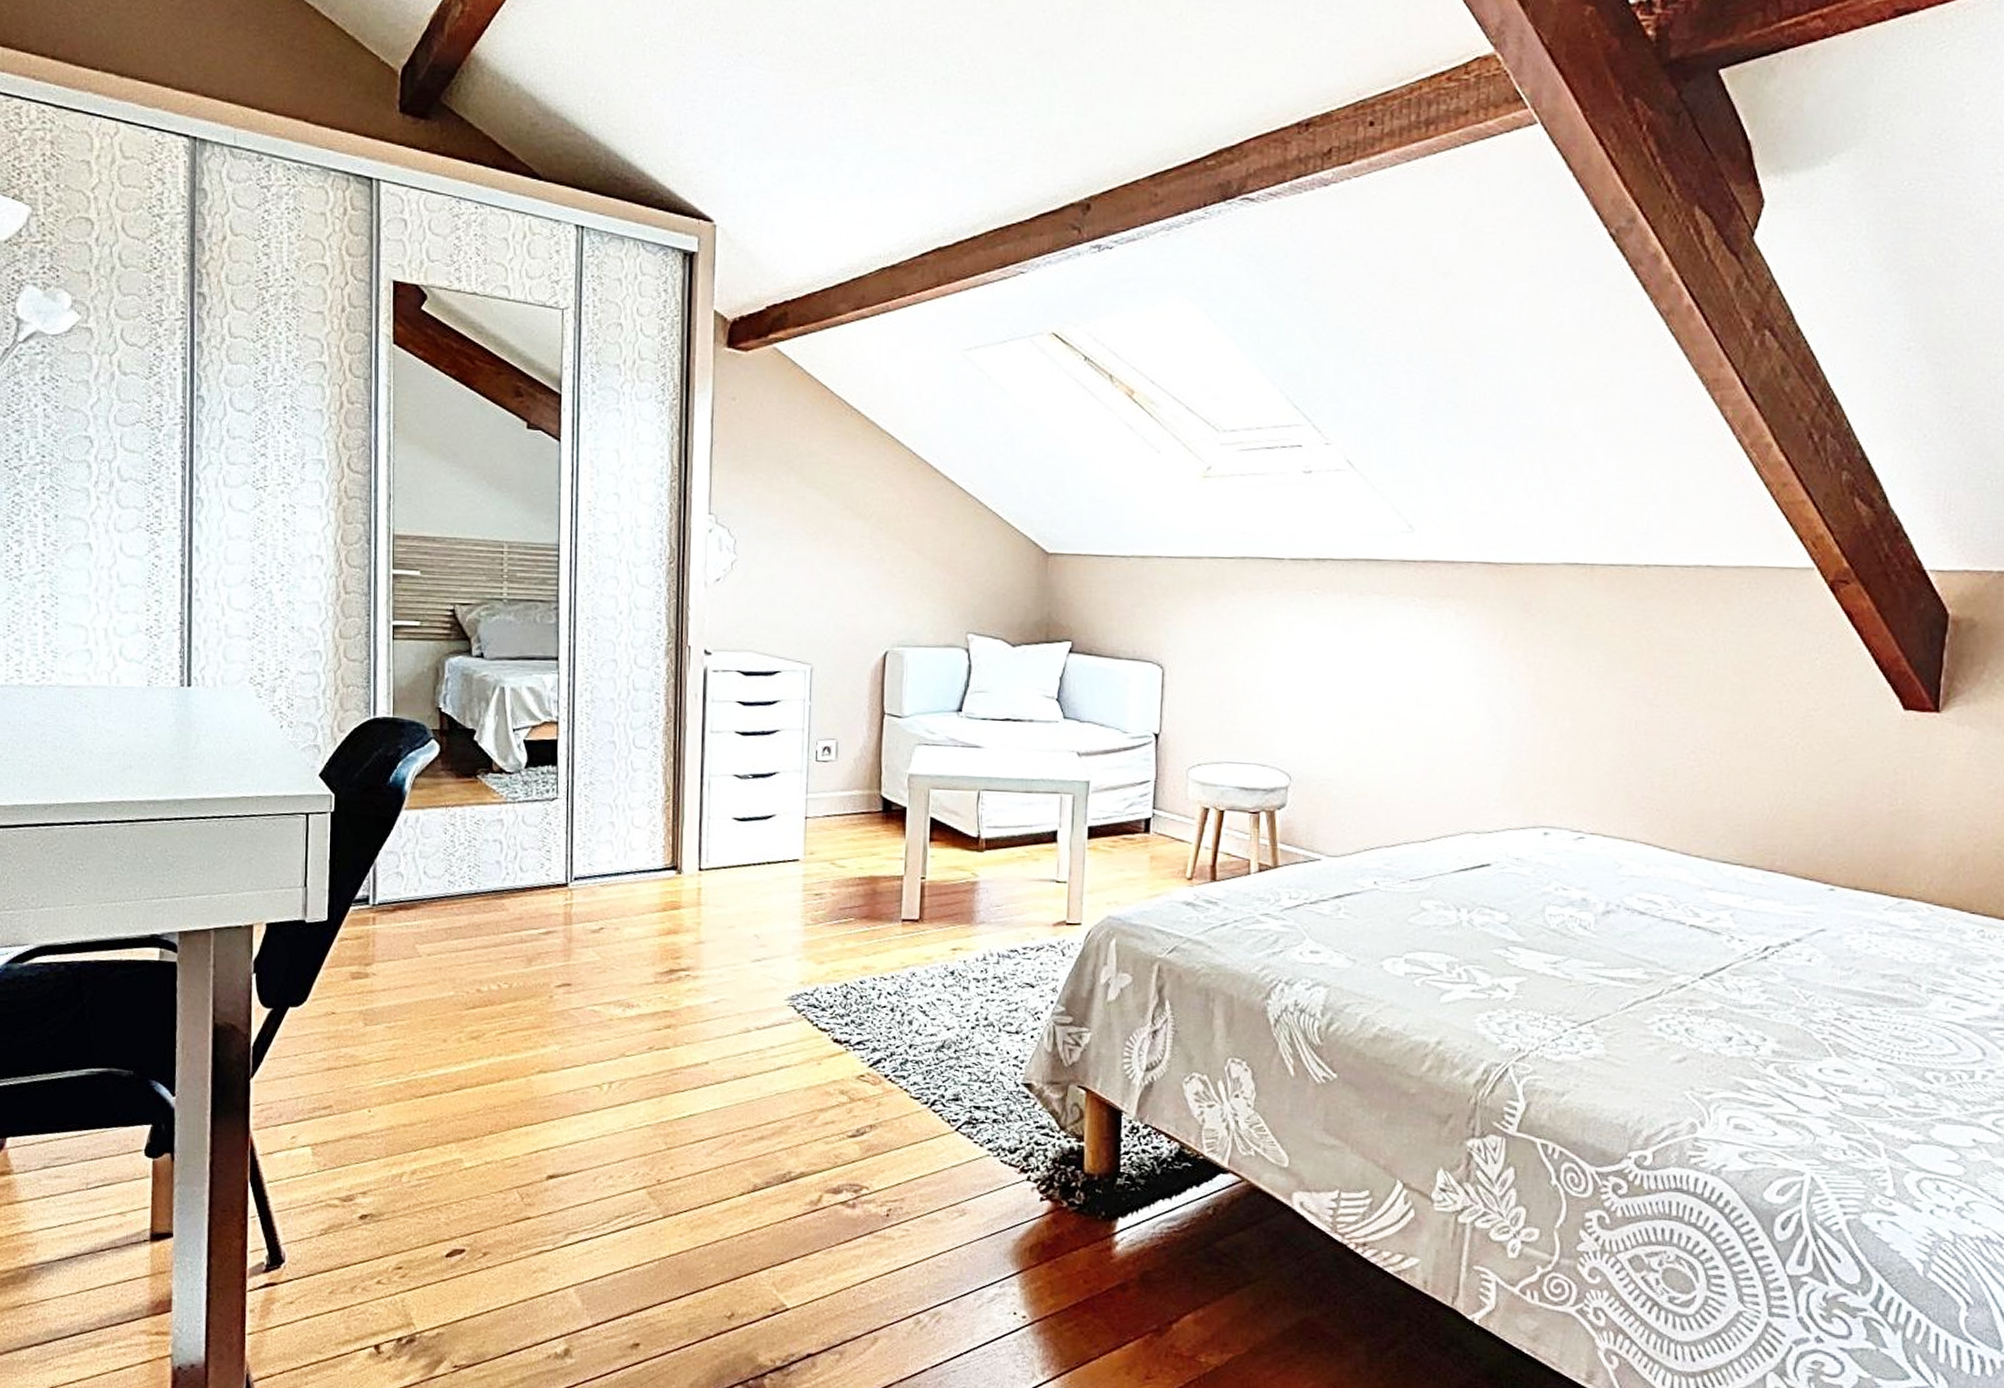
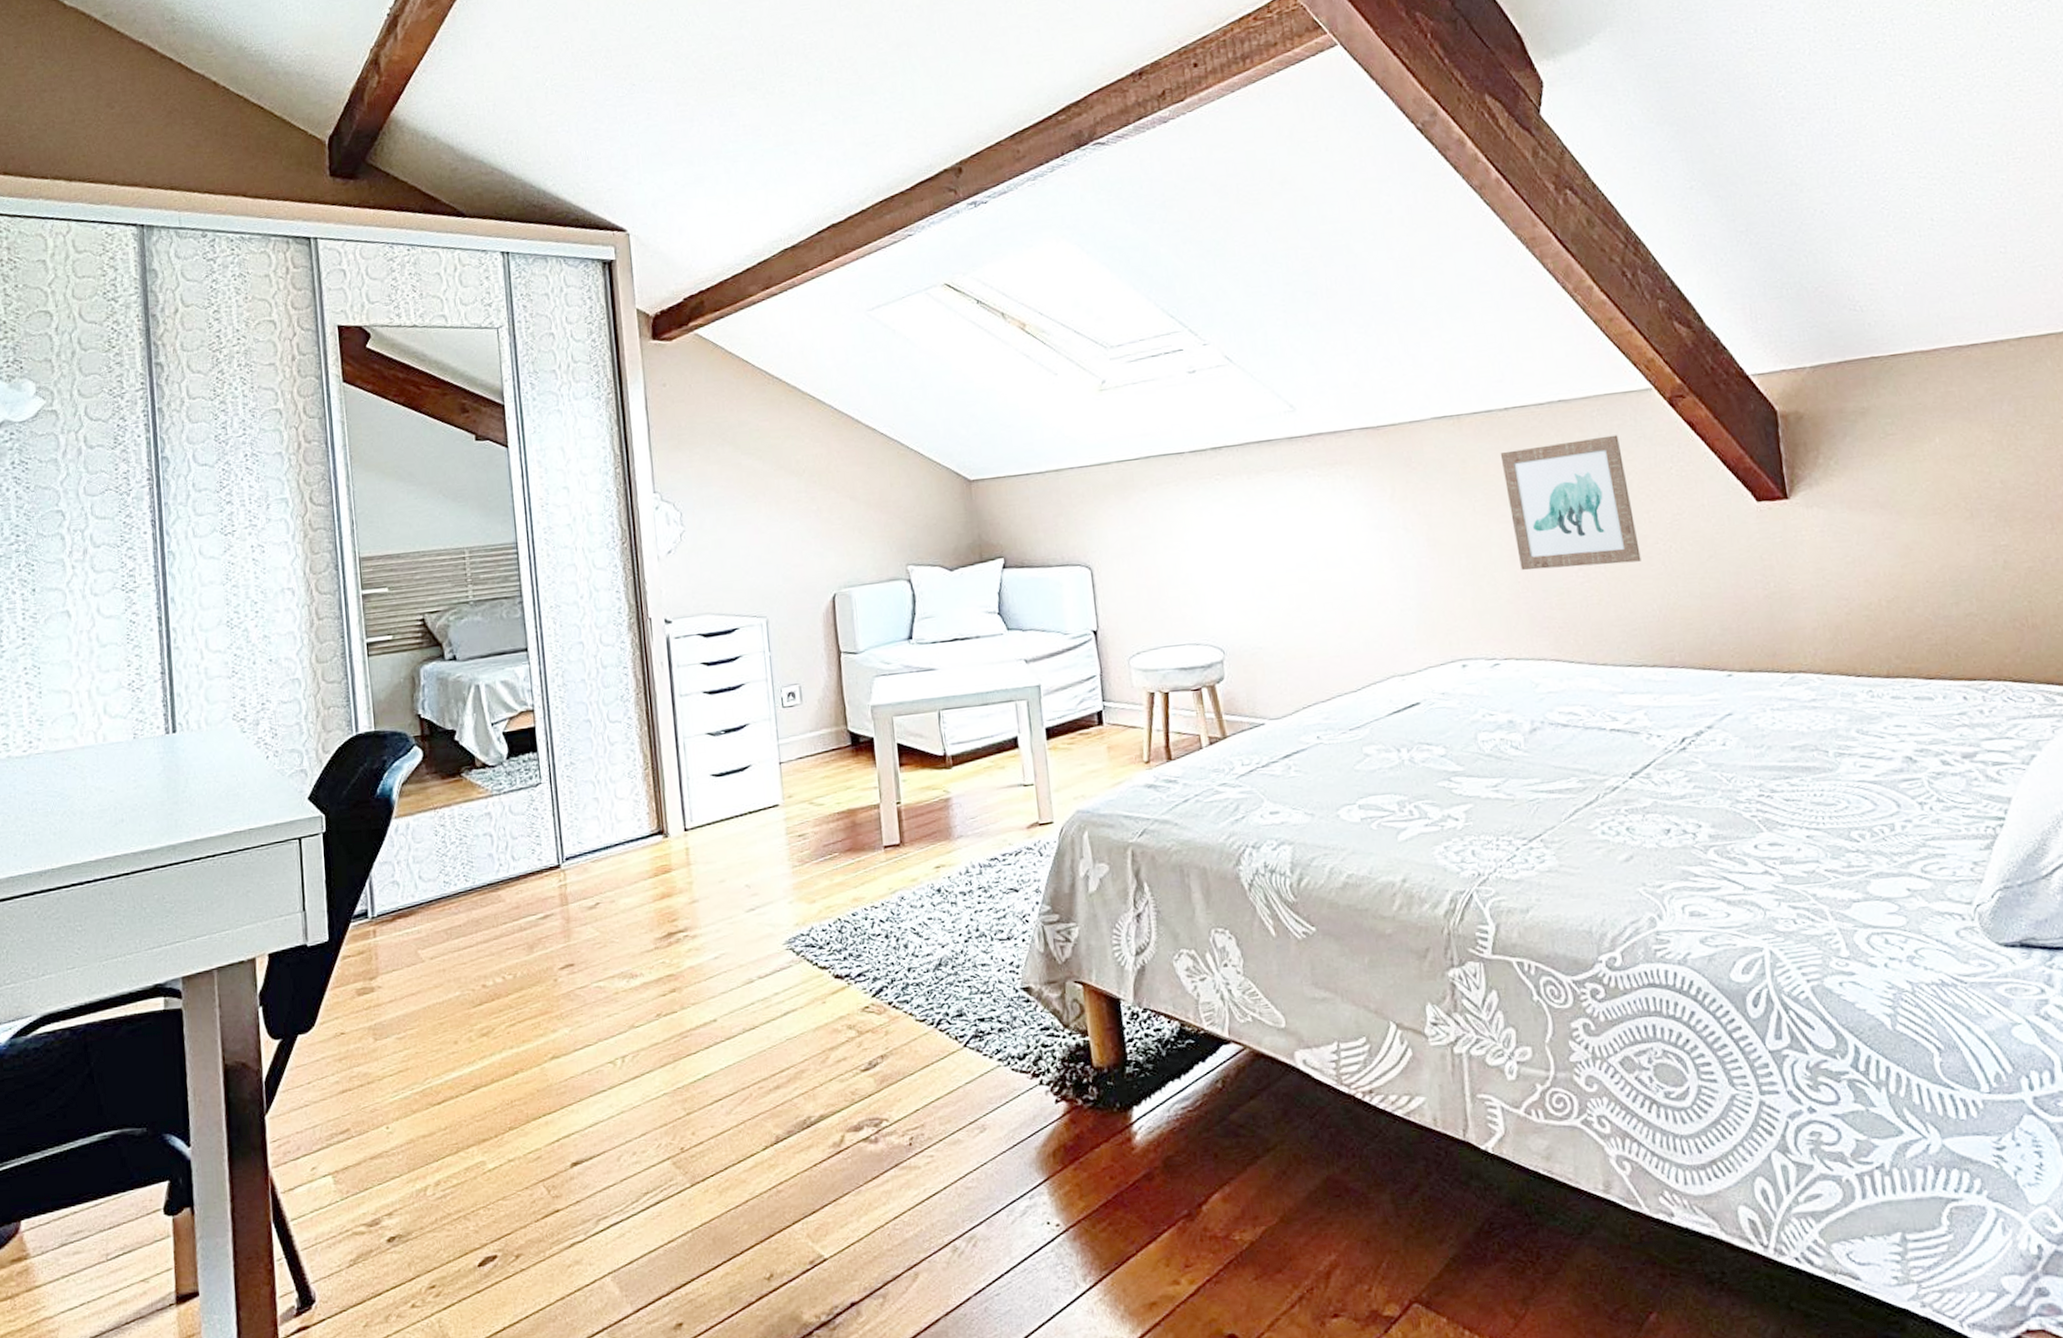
wall art: none [1628,612,1765,754] -> present [1500,435,1641,570]

